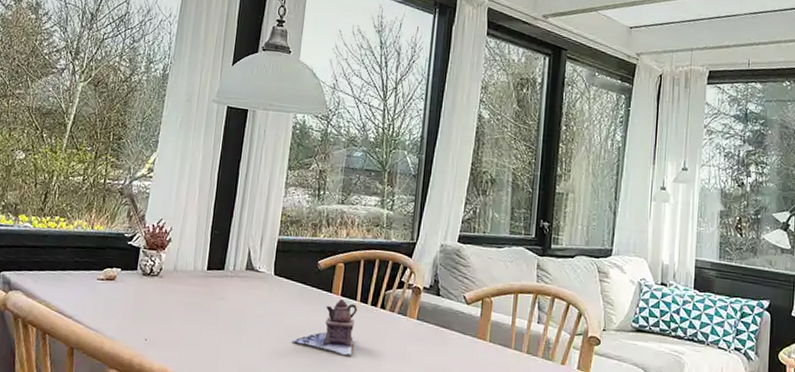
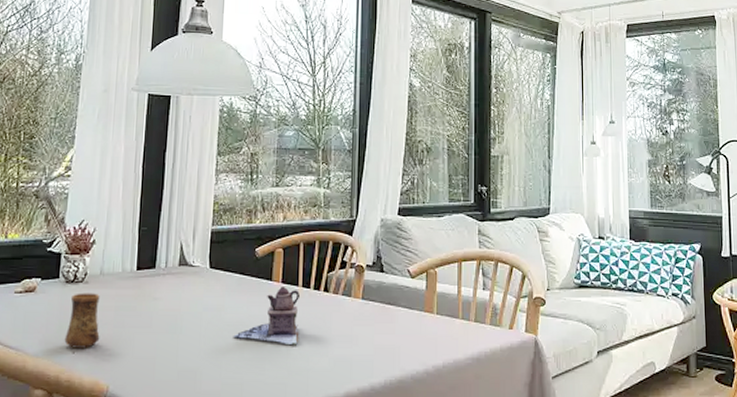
cup: none [138,285,172,337] -> present [64,293,100,348]

